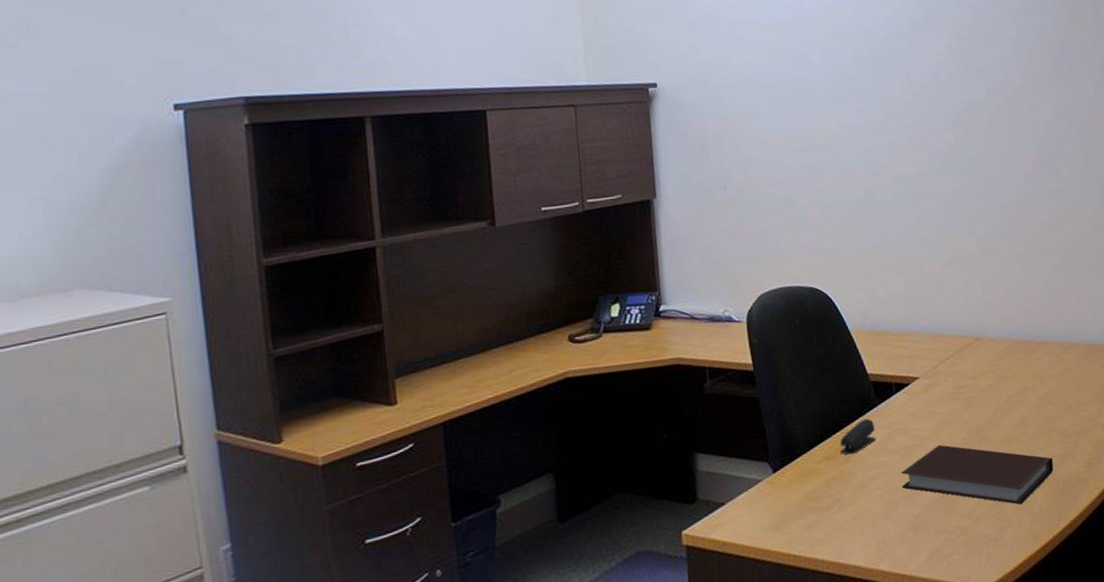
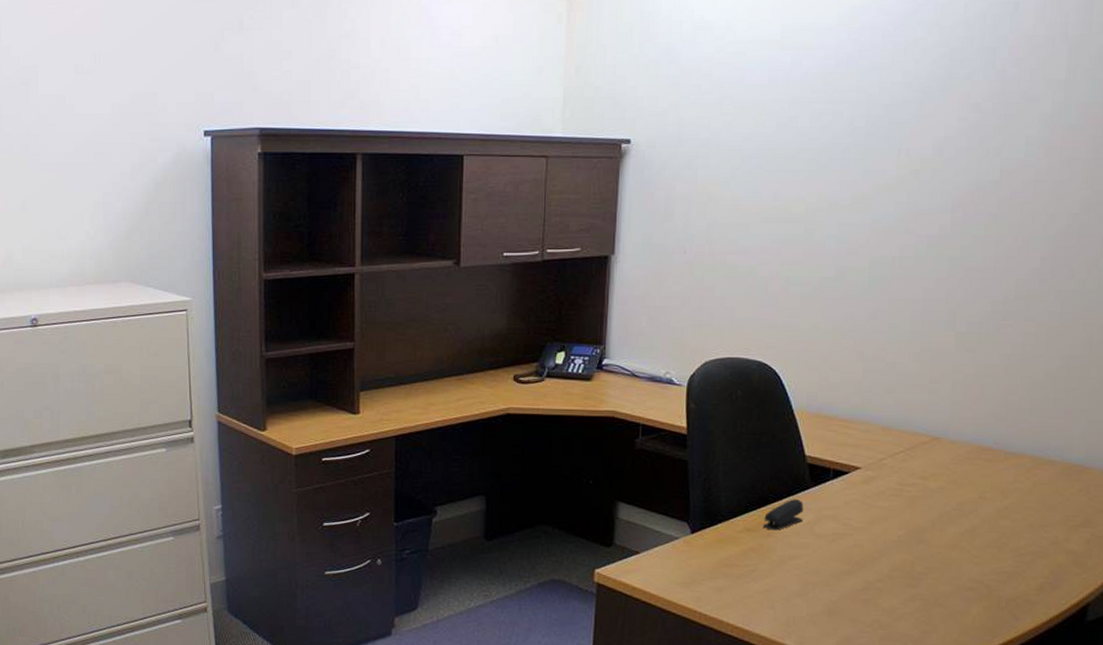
notebook: present [901,445,1054,505] -> none [822,538,999,613]

